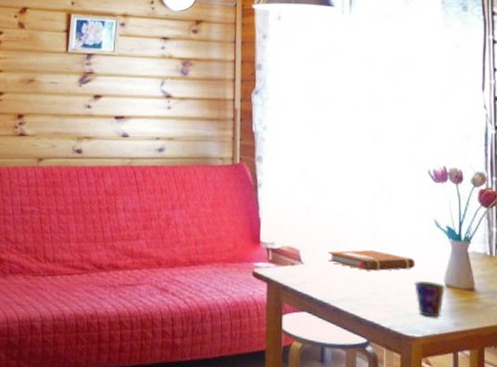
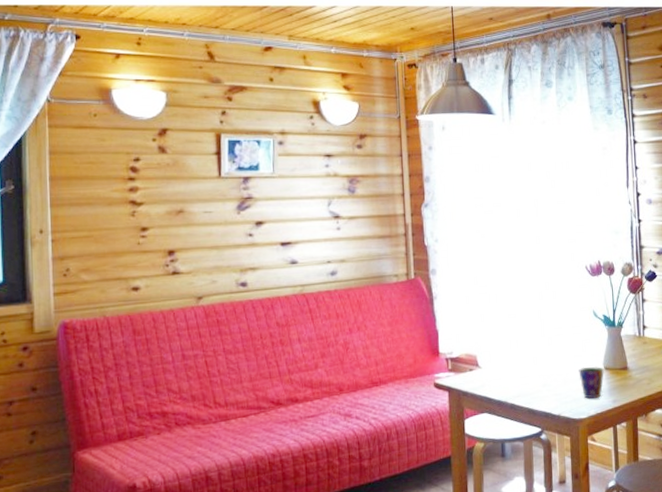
notebook: present [328,249,415,271] -> none [503,345,579,366]

